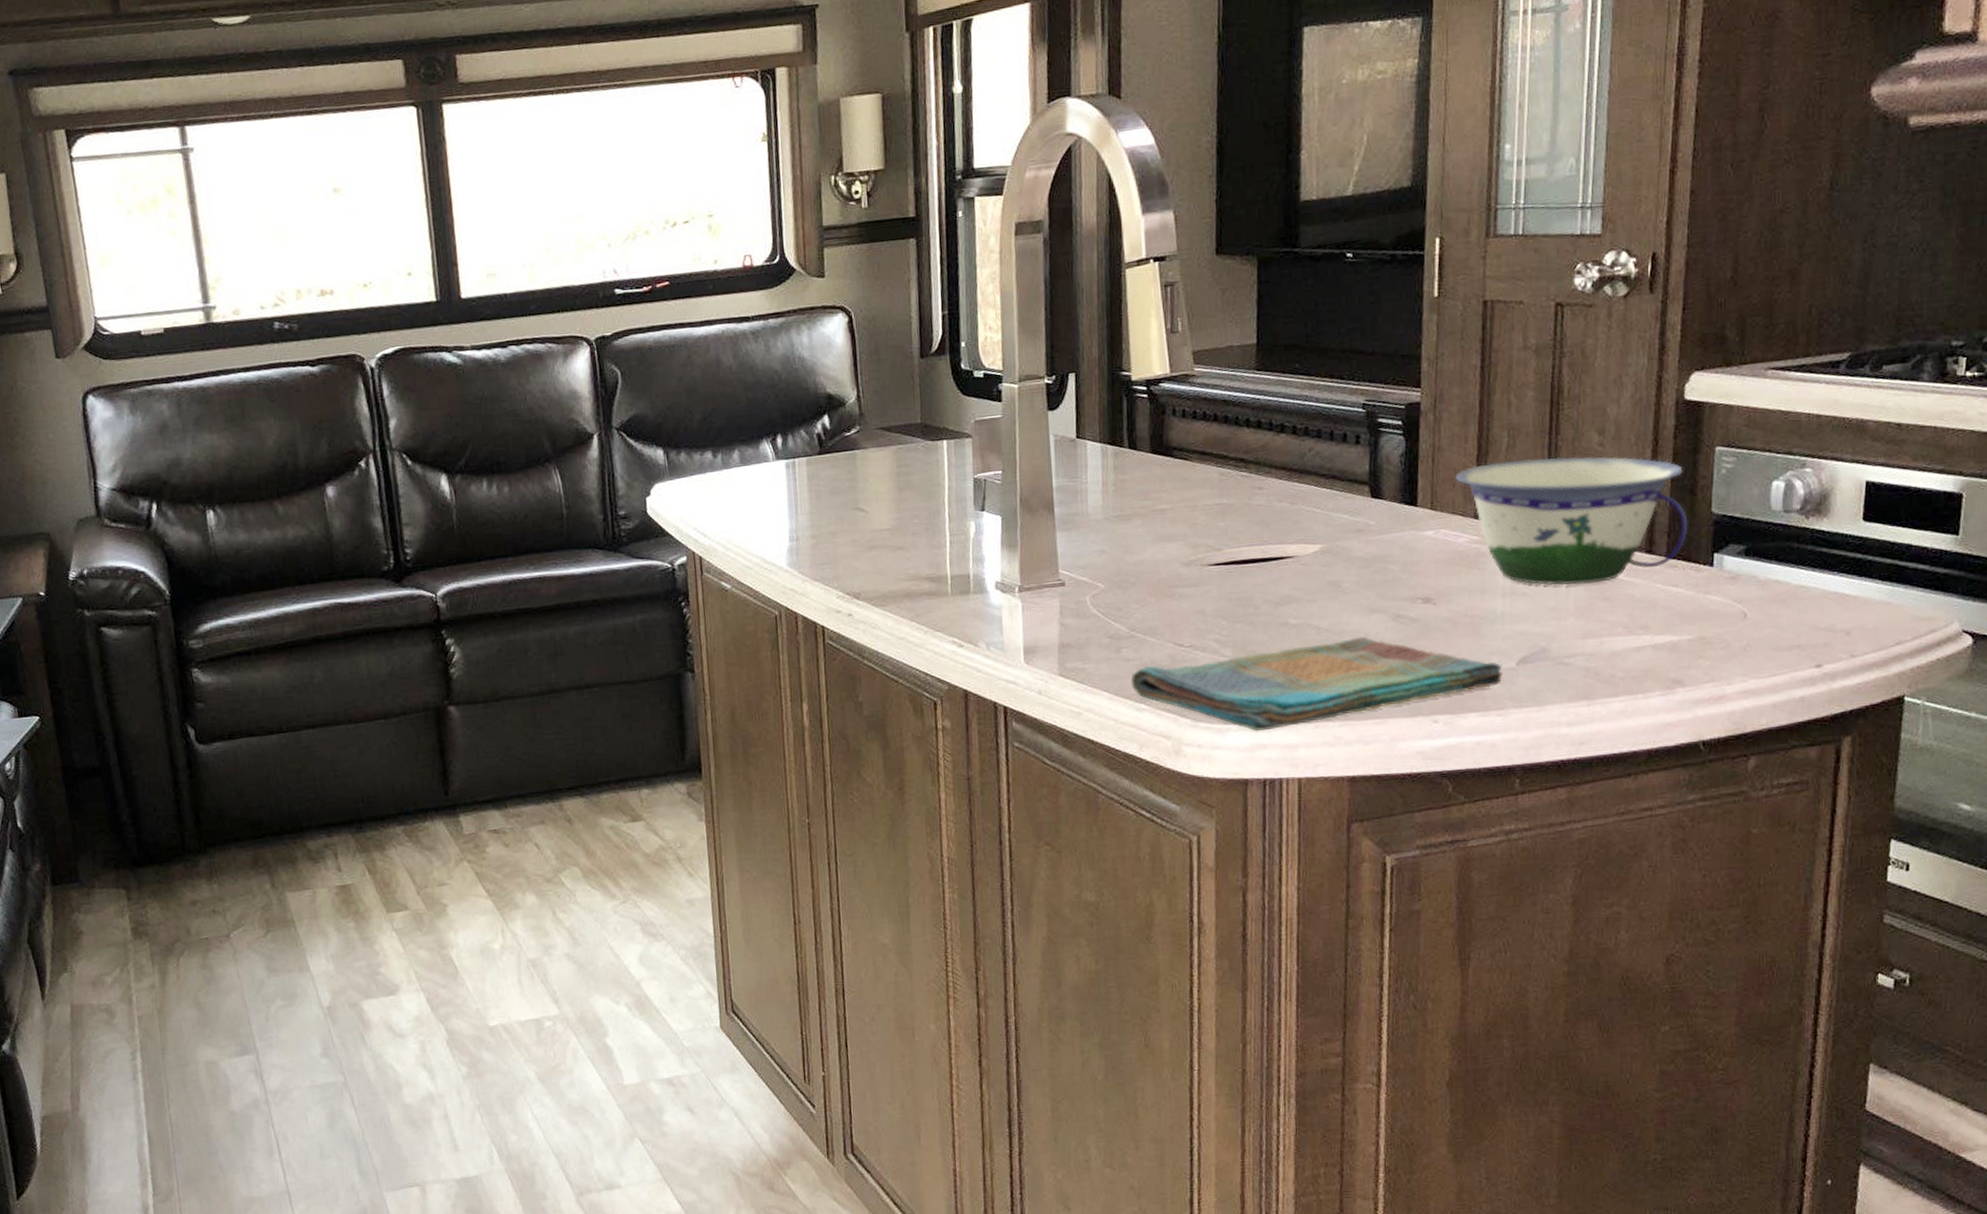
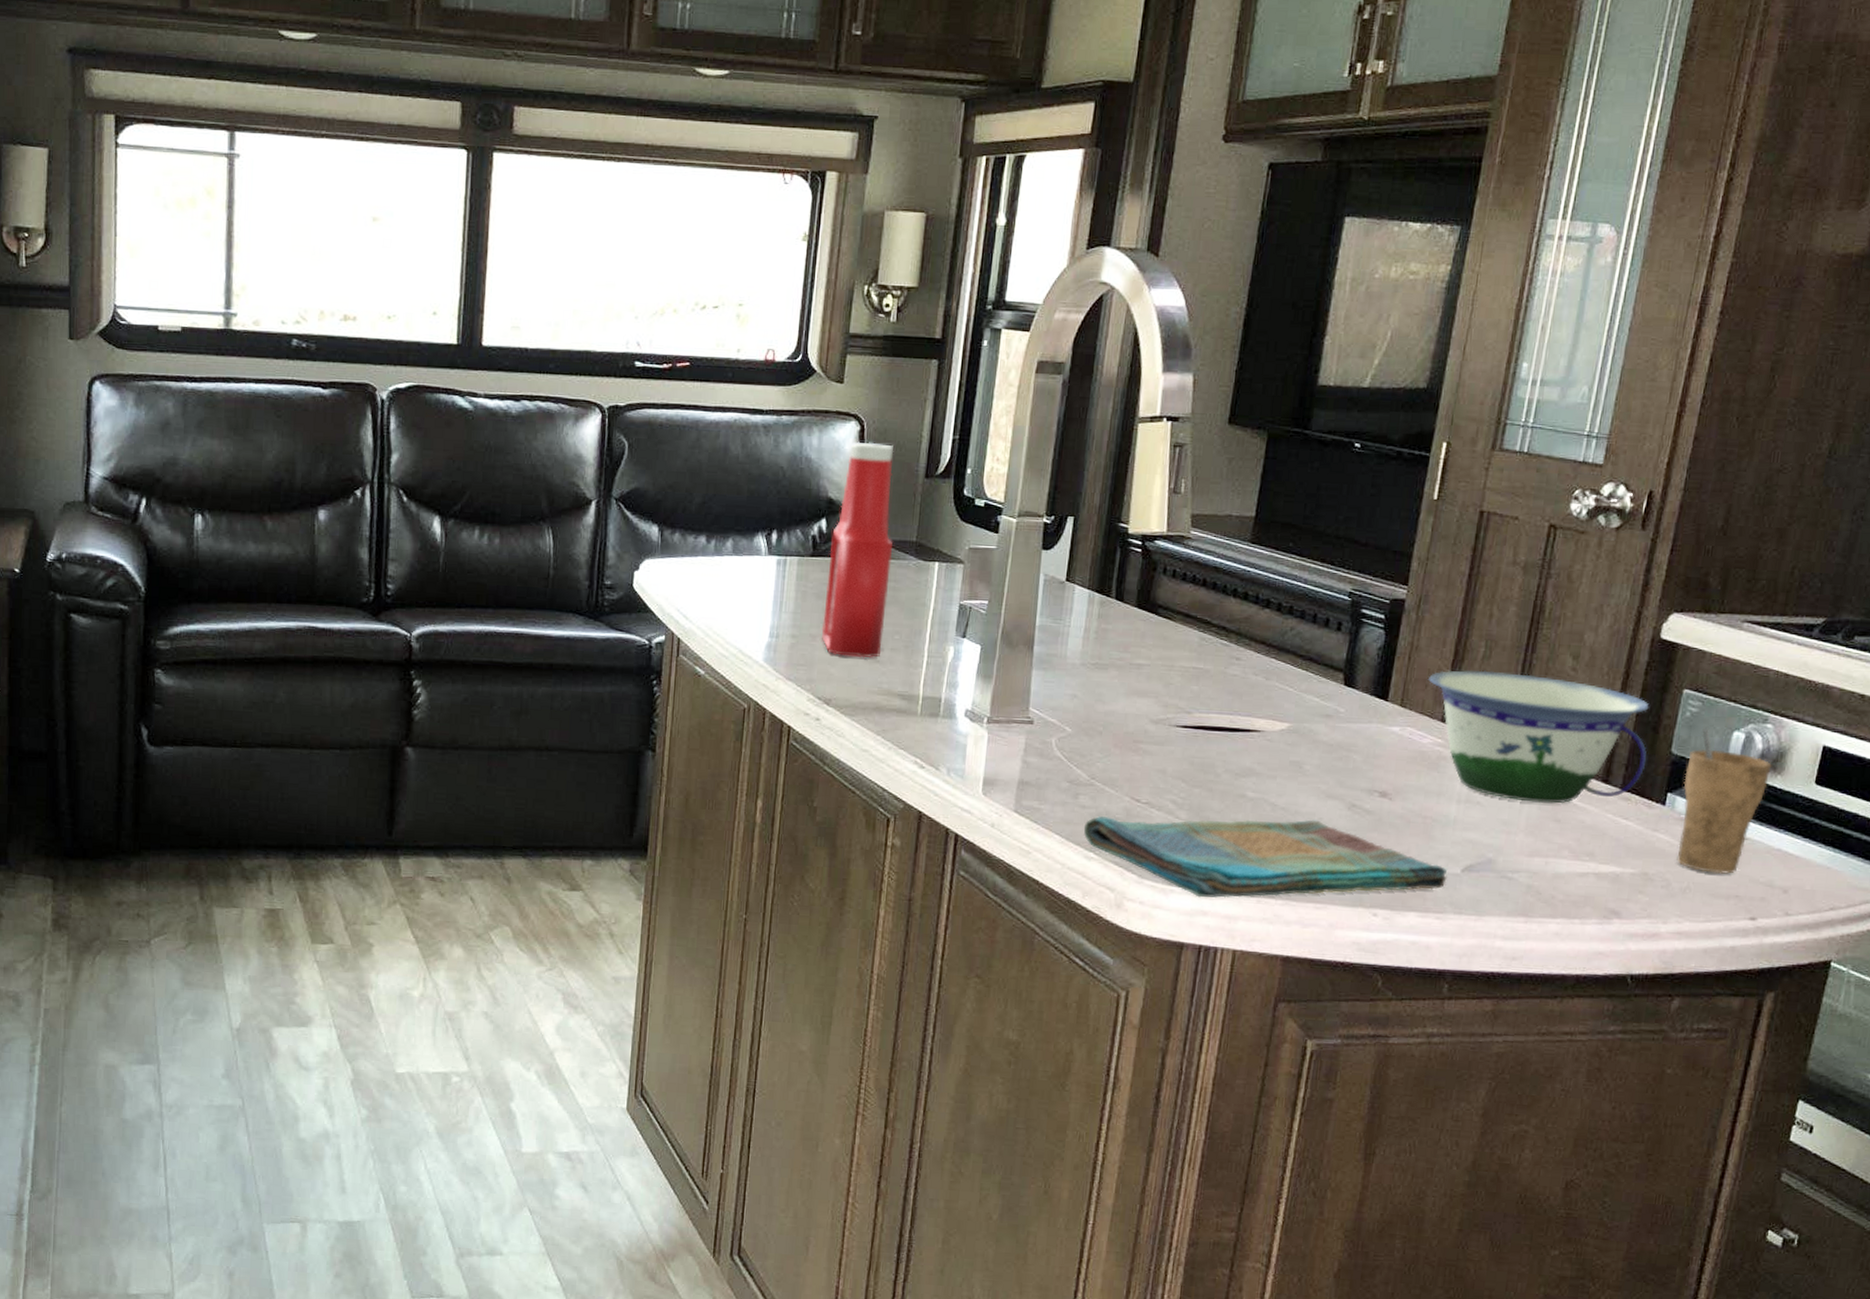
ketchup bottle: none [836,331,903,548] -> present [821,441,894,658]
cup: none [1729,482,1816,628] -> present [1676,728,1772,874]

